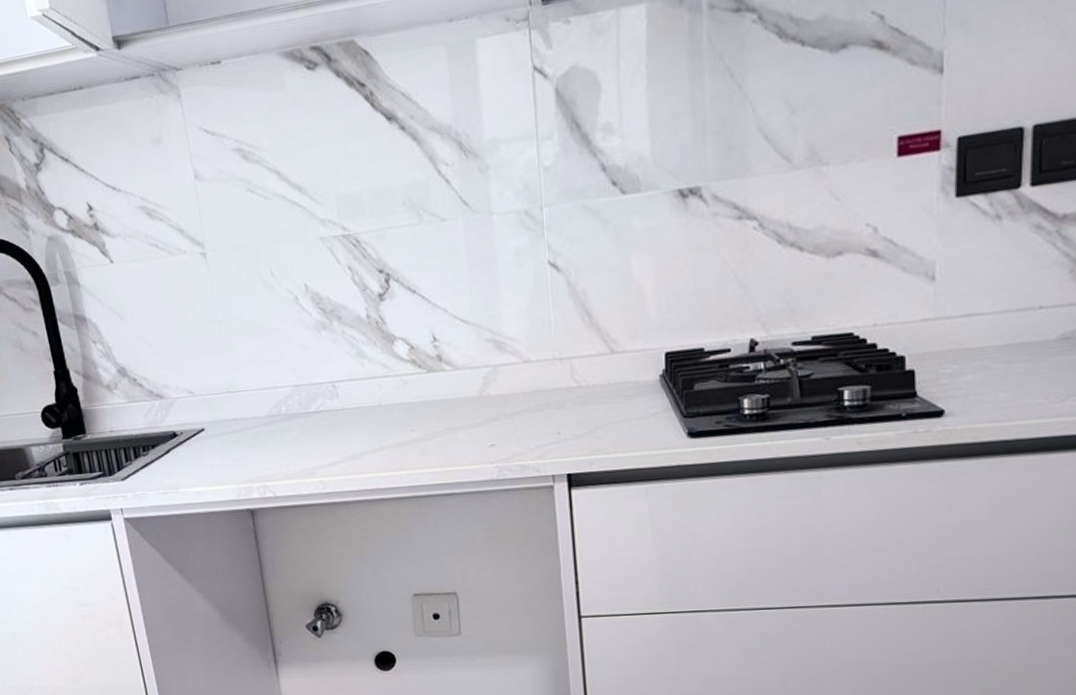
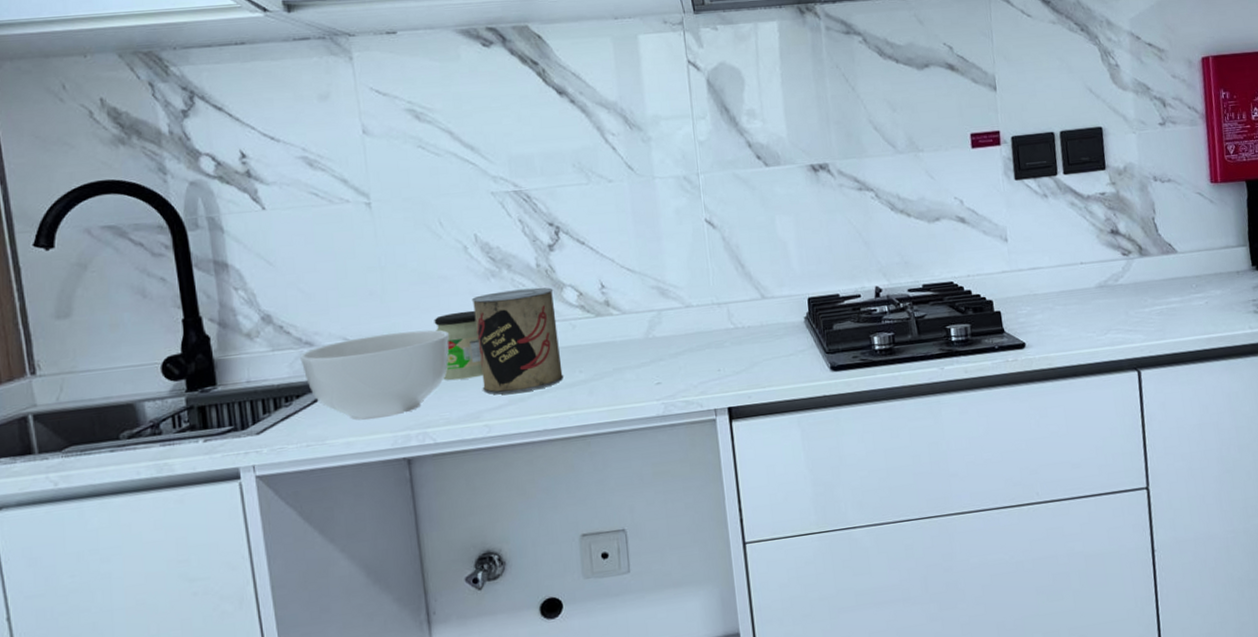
bowl: none [152,384,285,472] -> present [300,330,450,421]
jar: none [269,364,317,436] -> present [434,310,483,381]
tin can: none [304,340,395,452] -> present [471,287,563,395]

